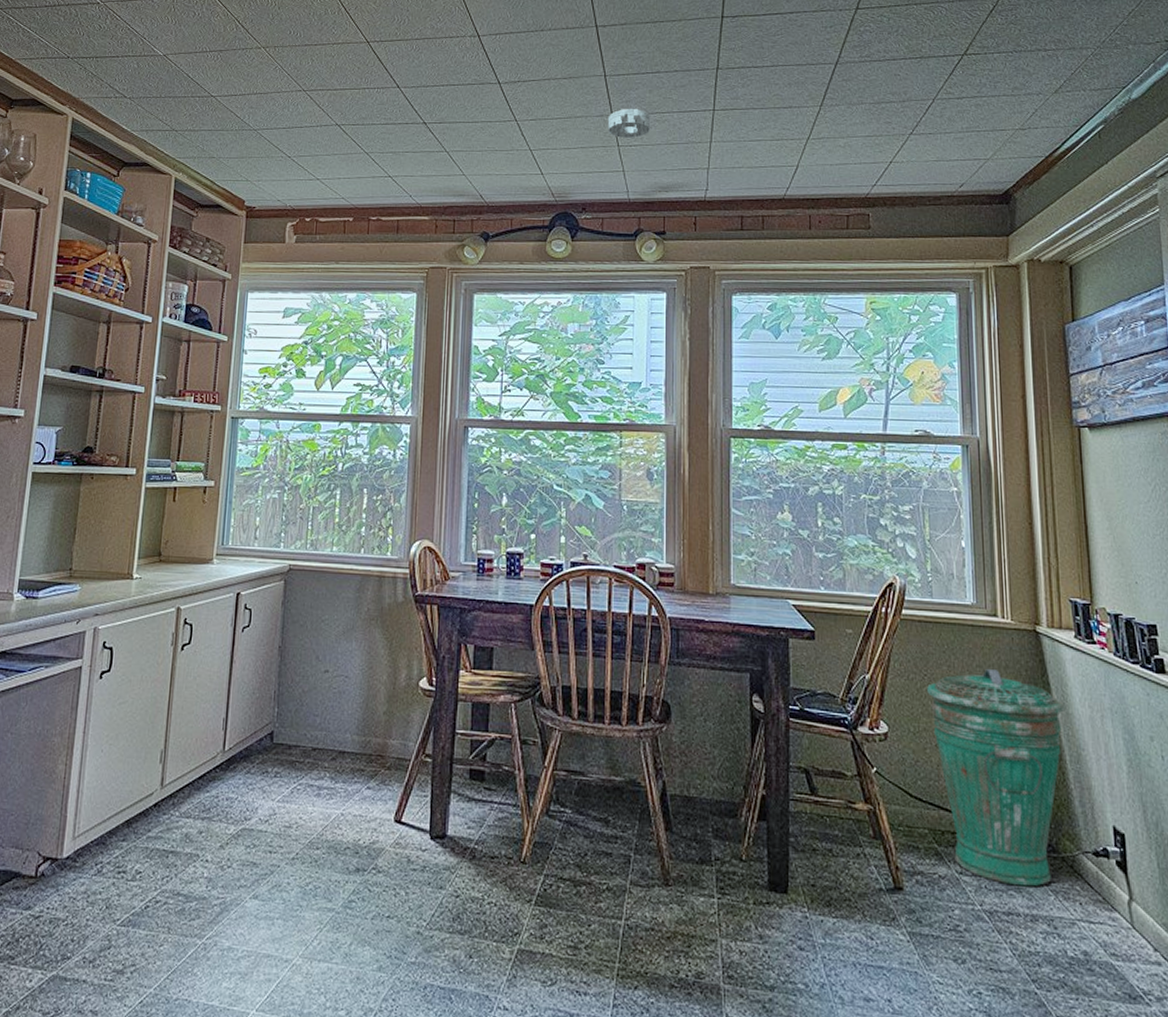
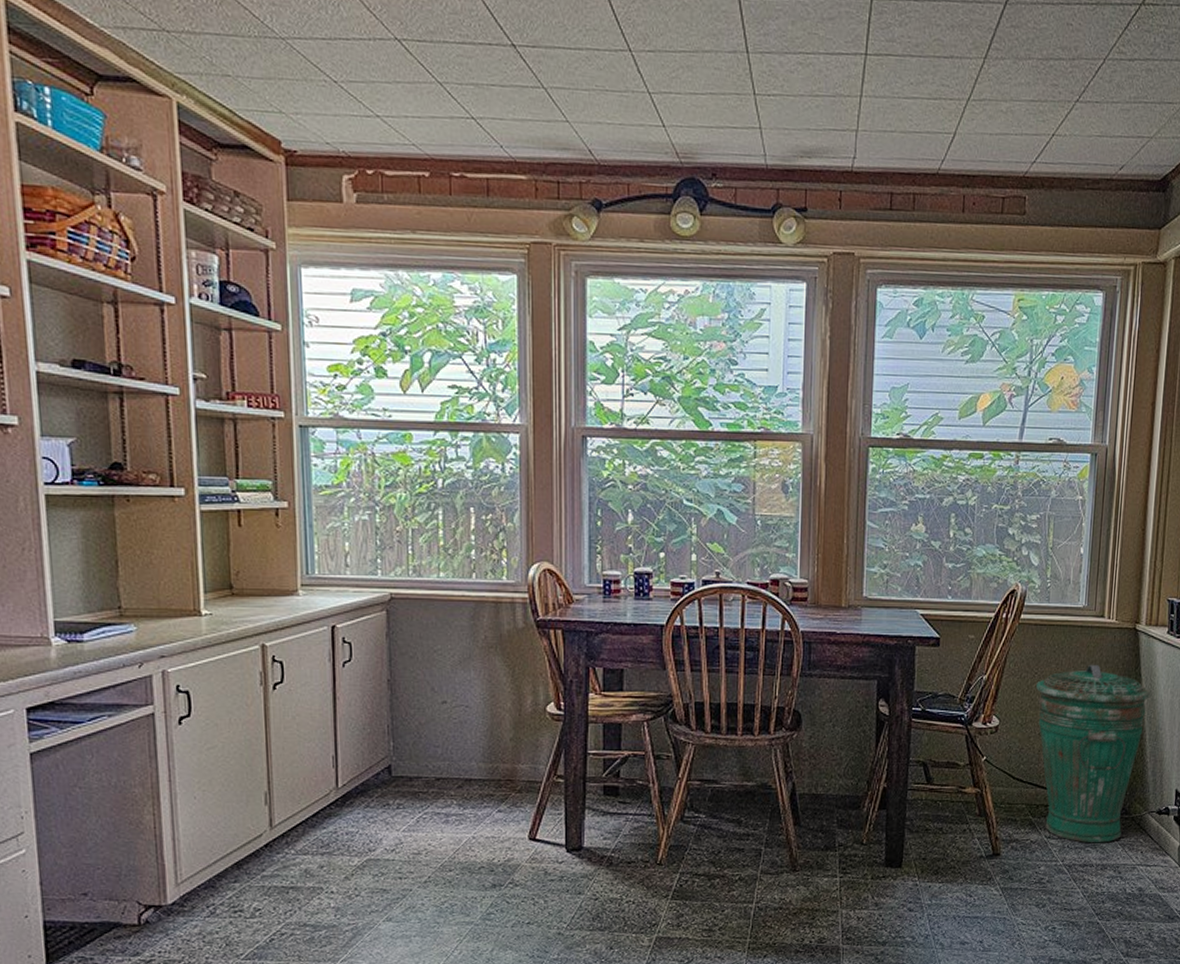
smoke detector: present [607,108,651,138] -> none [741,44,793,85]

